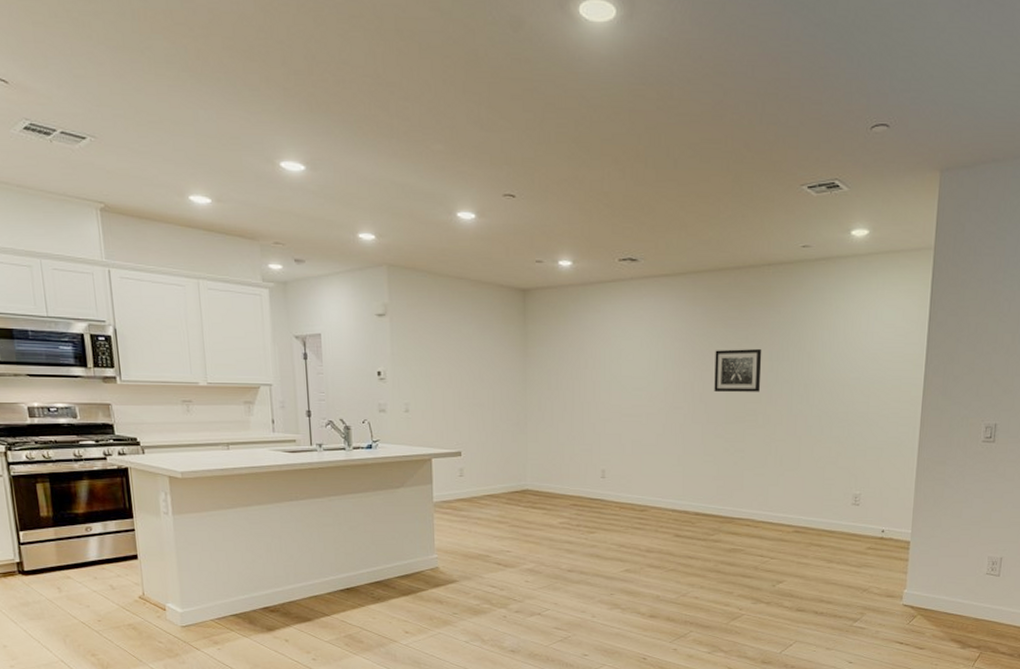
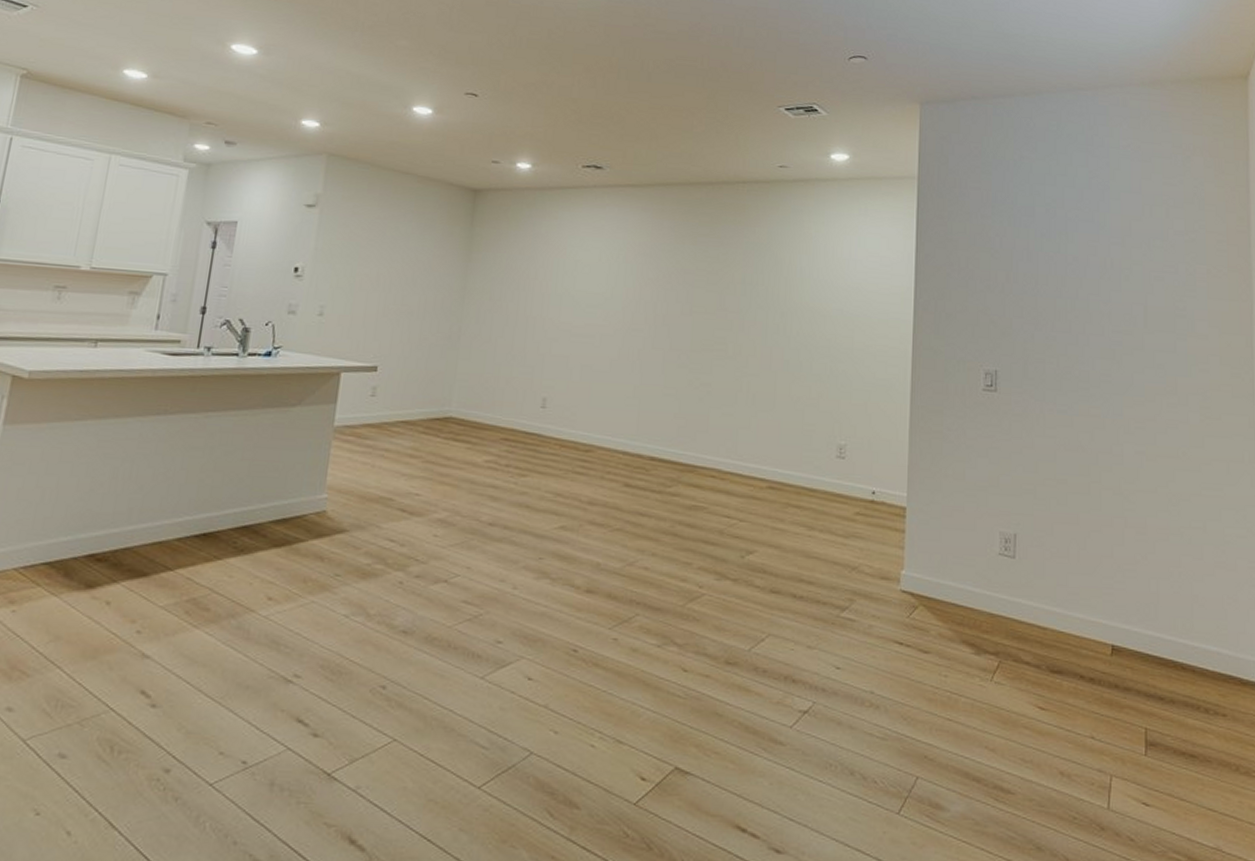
wall art: present [714,349,762,392] -> none [679,268,735,318]

